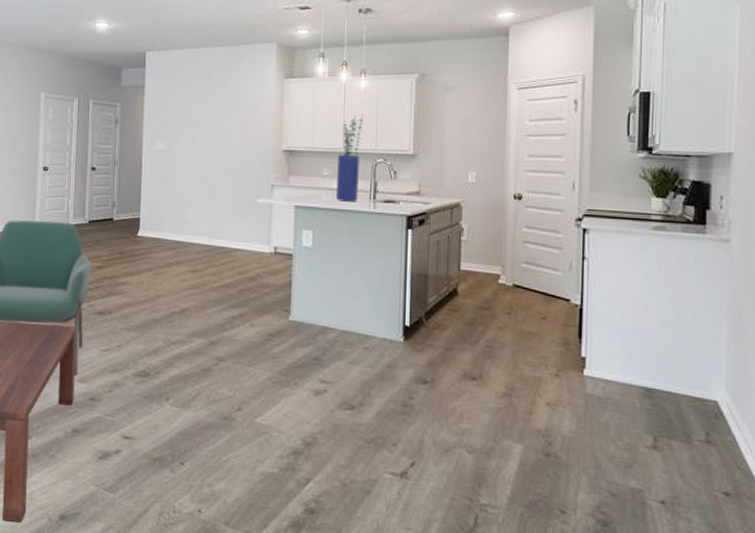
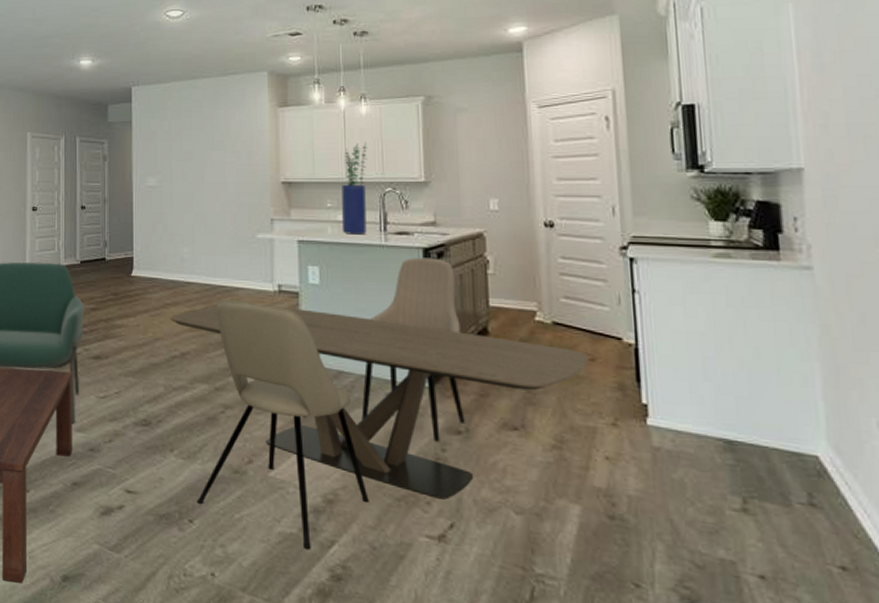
dining table: none [172,265,540,441] -> present [170,304,588,500]
dining chair: none [188,260,343,487] -> present [197,300,369,550]
dining chair: none [341,224,434,391] -> present [361,257,465,442]

